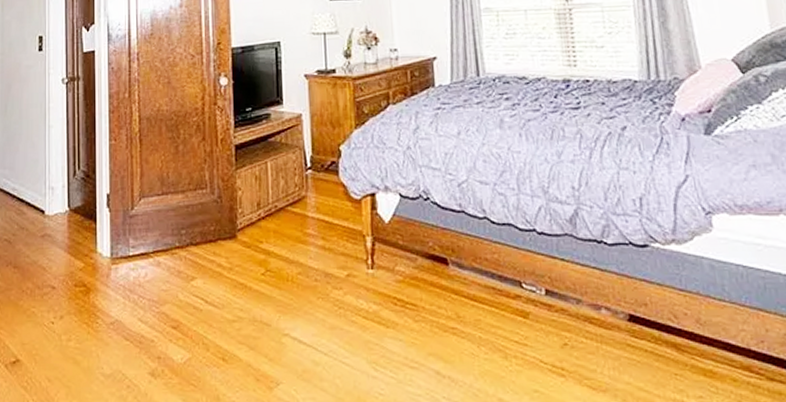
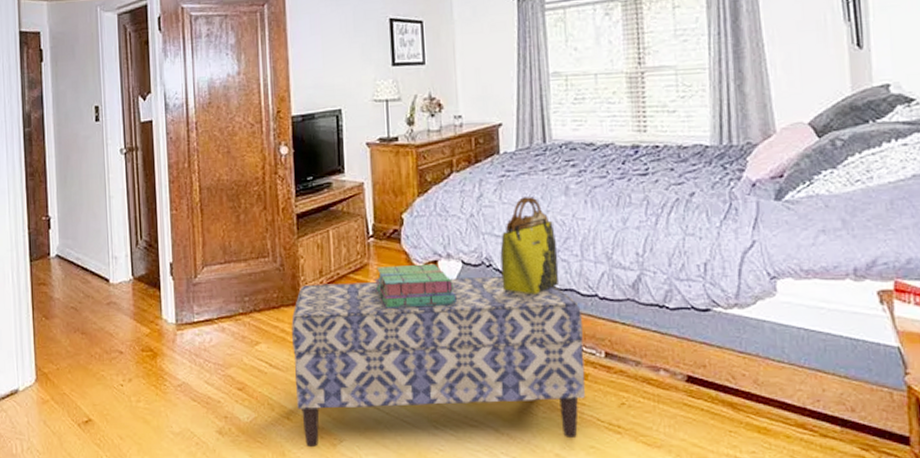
bench: none [228,210,527,392] -> present [291,277,585,448]
stack of books: none [312,196,396,243] -> present [374,263,458,308]
tote bag: none [437,129,497,229] -> present [500,197,559,294]

